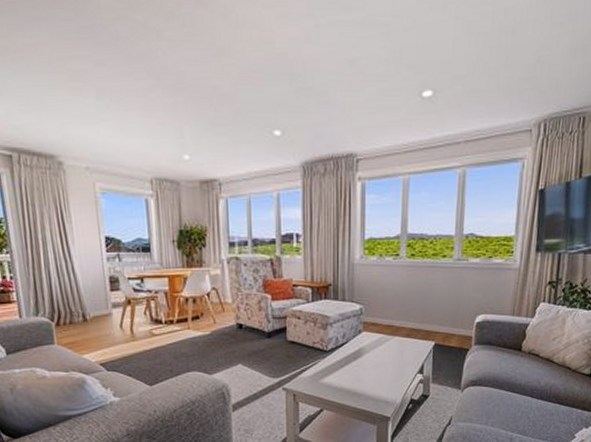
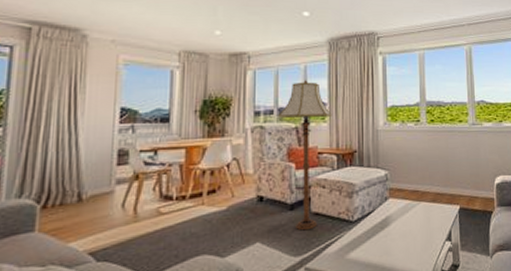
floor lamp: none [252,208,307,356] -> present [278,79,332,231]

